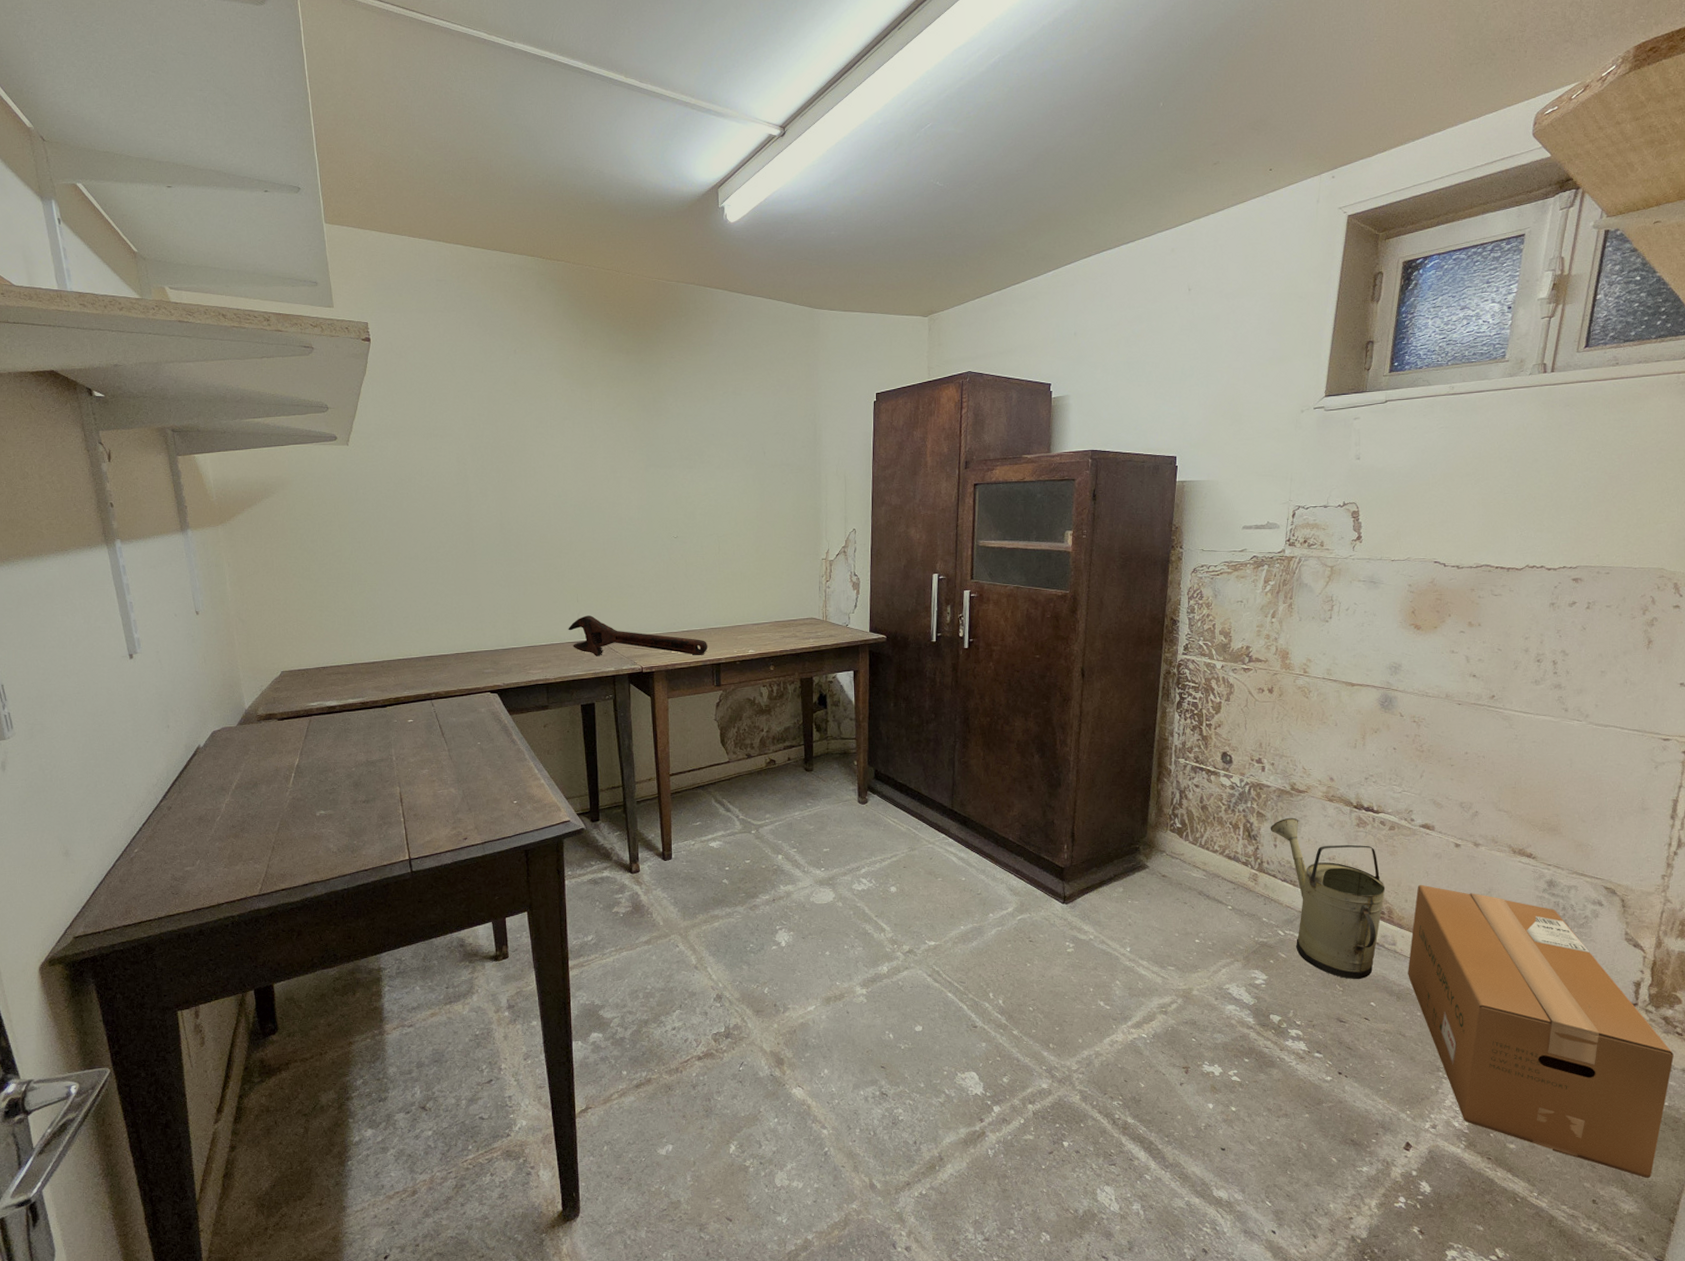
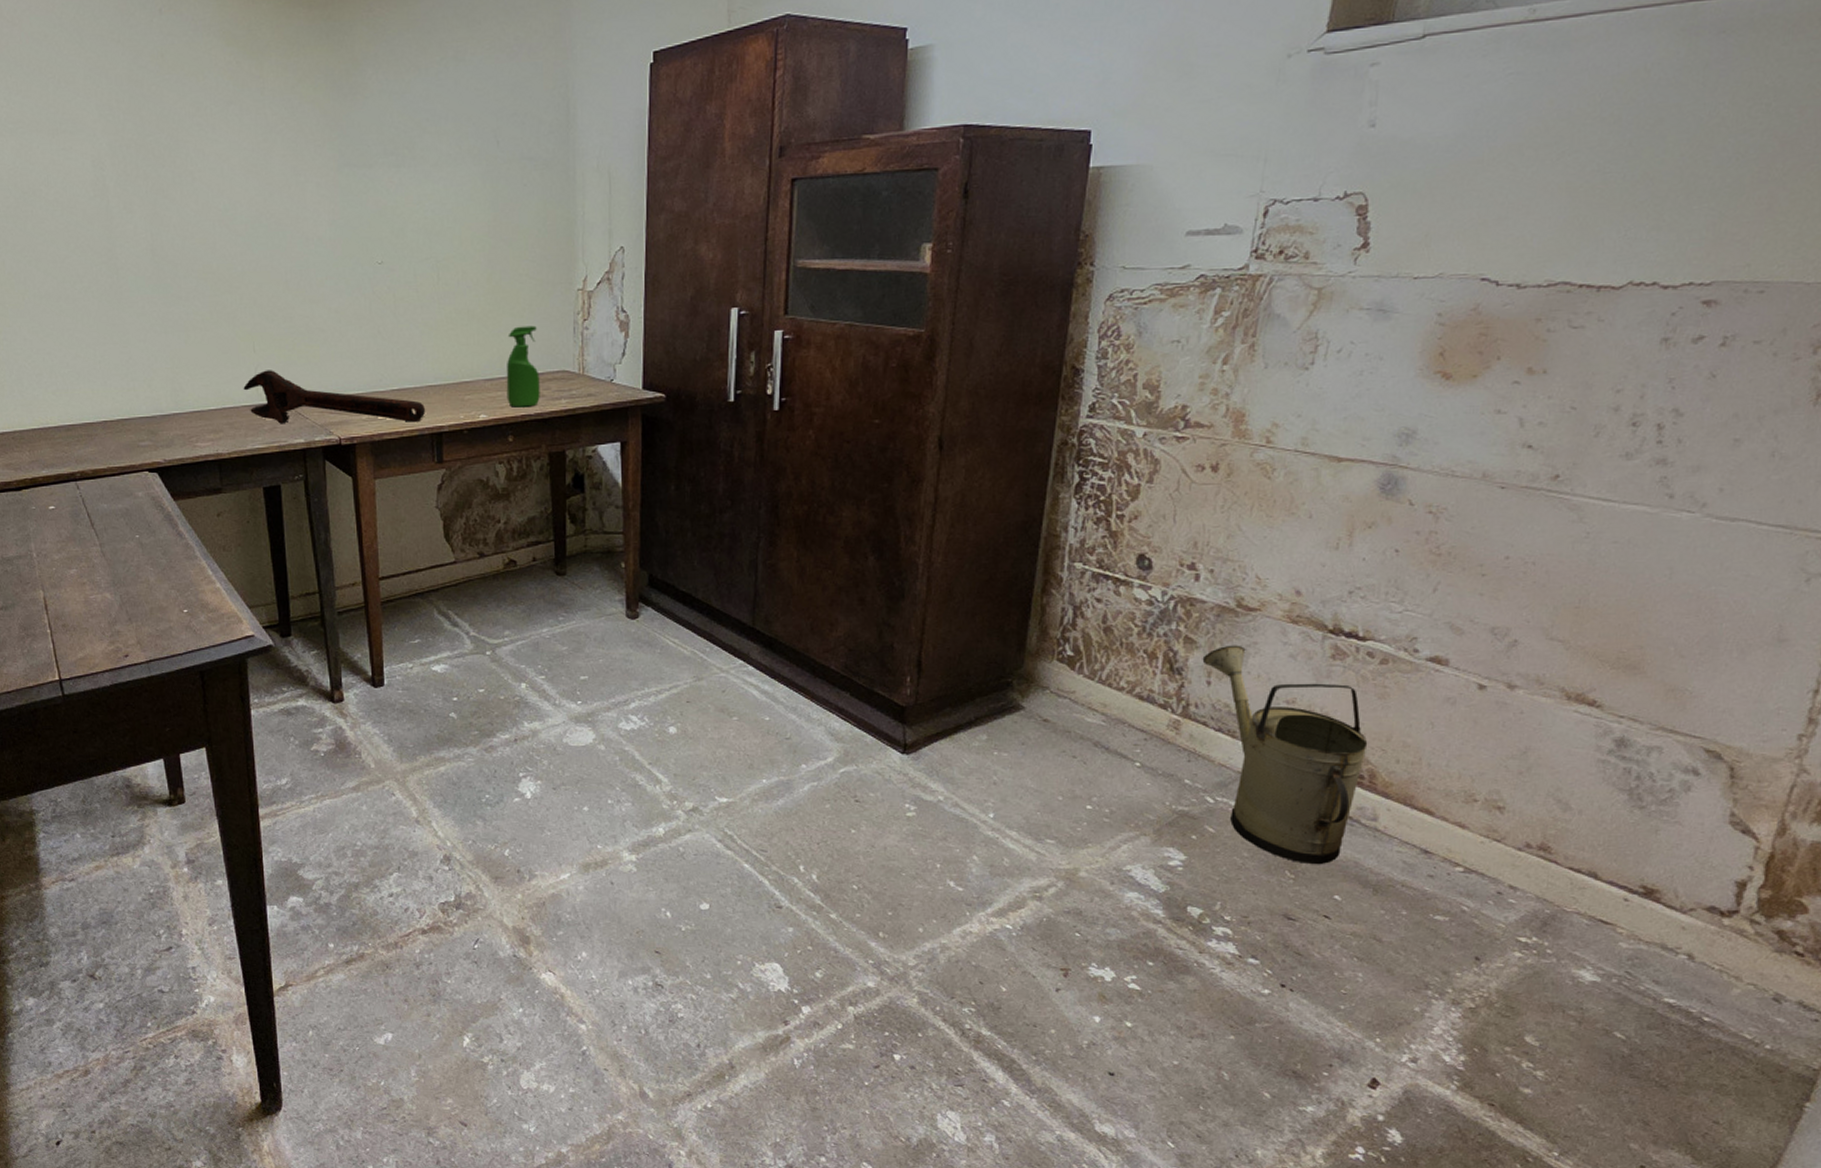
spray bottle: none [769,585,794,645] -> present [506,325,540,407]
box: present [1408,884,1674,1179] -> none [1392,739,1787,1143]

